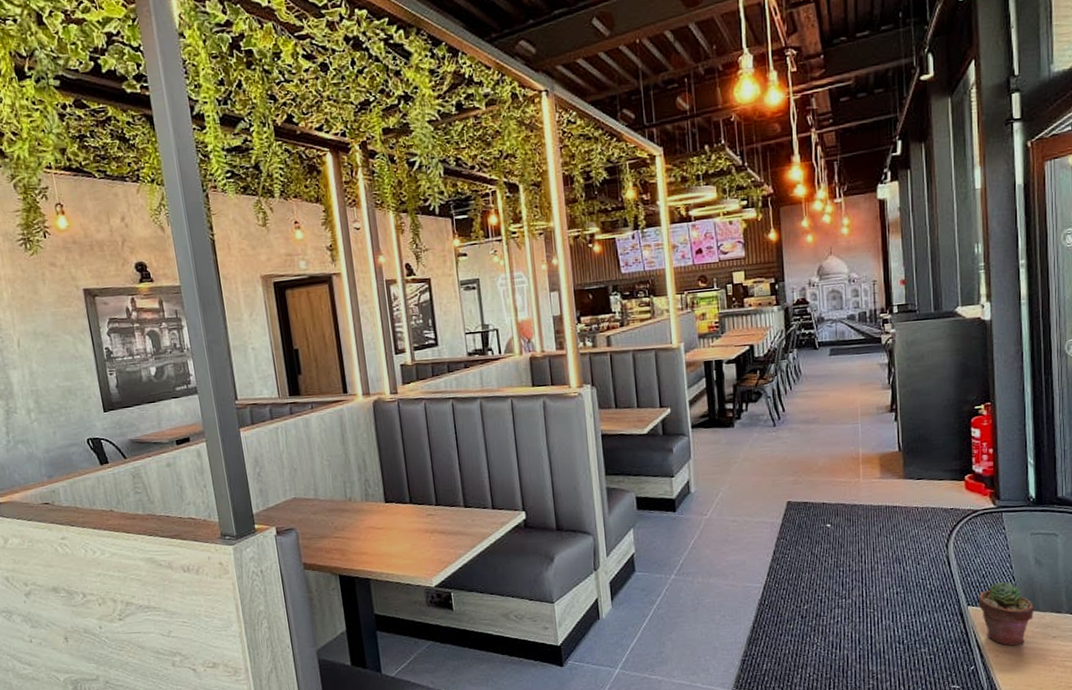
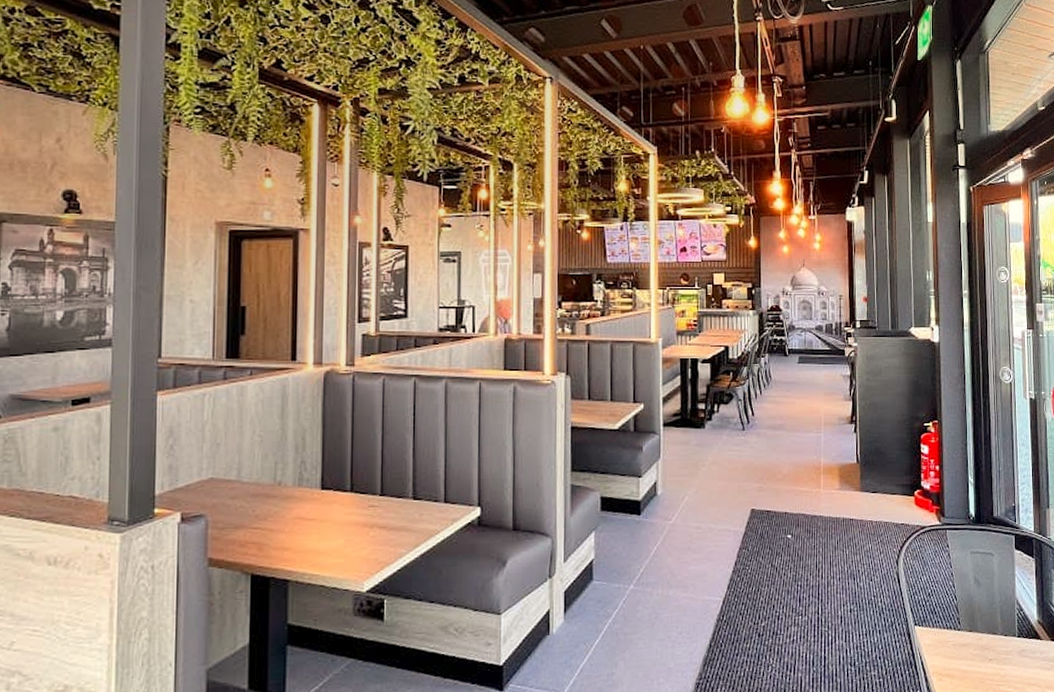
potted succulent: present [979,582,1034,646] -> none [925,601,973,670]

